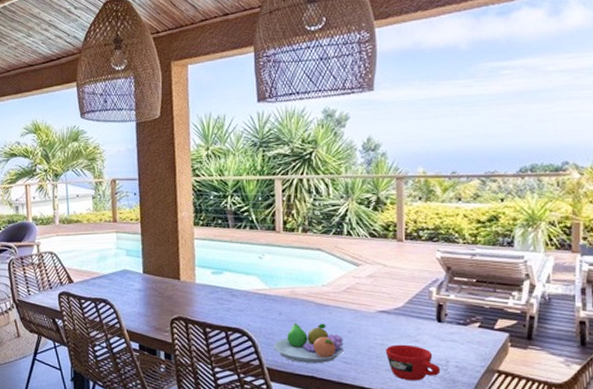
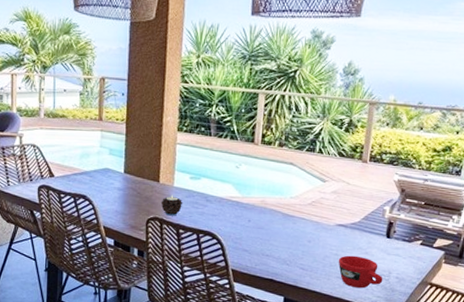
candle: none [183,292,207,314] -> present [160,195,183,216]
fruit bowl: present [273,323,344,364] -> none [239,230,303,269]

